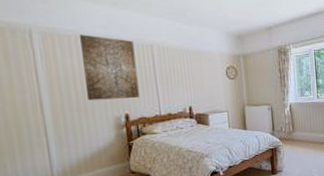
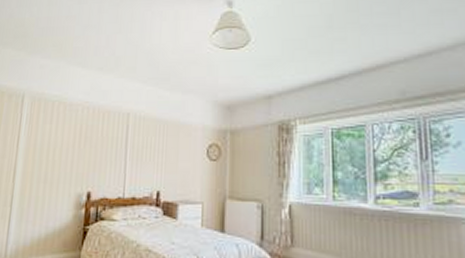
wall art: present [79,35,140,101] -> none [56,100,111,175]

